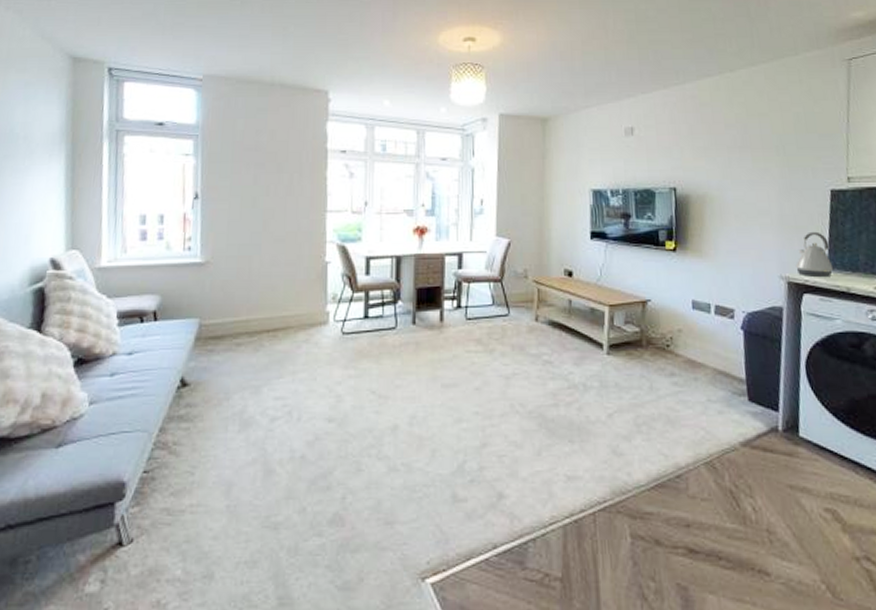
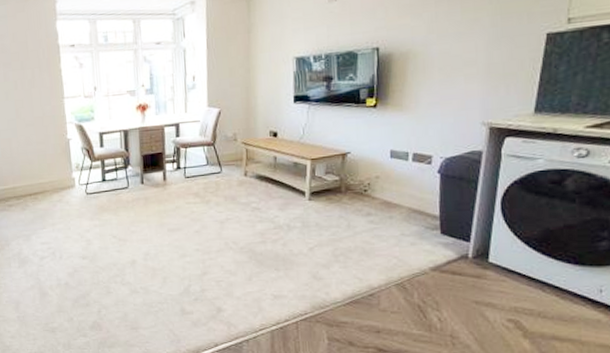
kettle: present [795,231,834,278] -> none [500,76,541,122]

